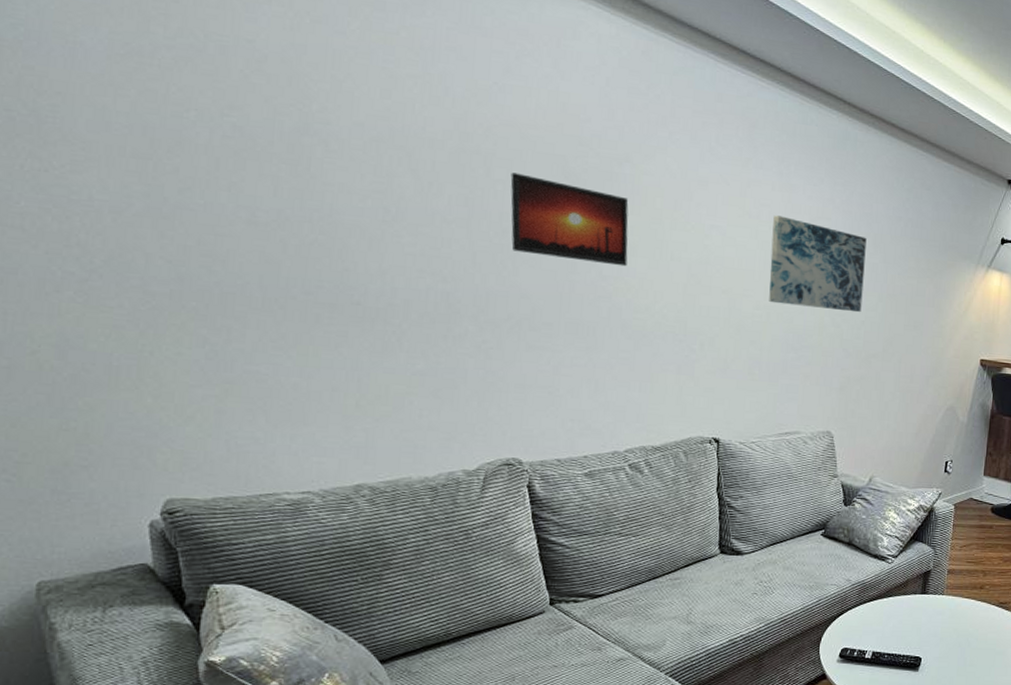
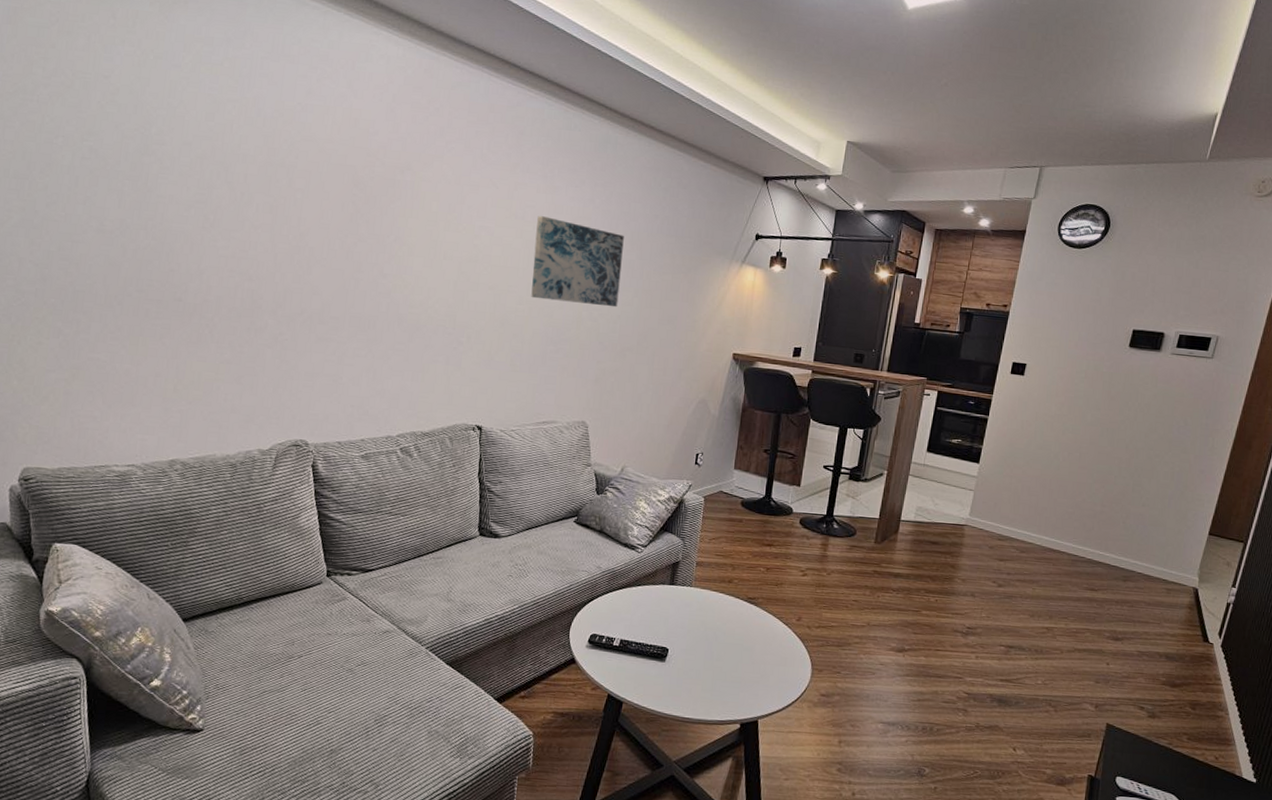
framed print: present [510,172,629,267] -> none [307,182,408,266]

